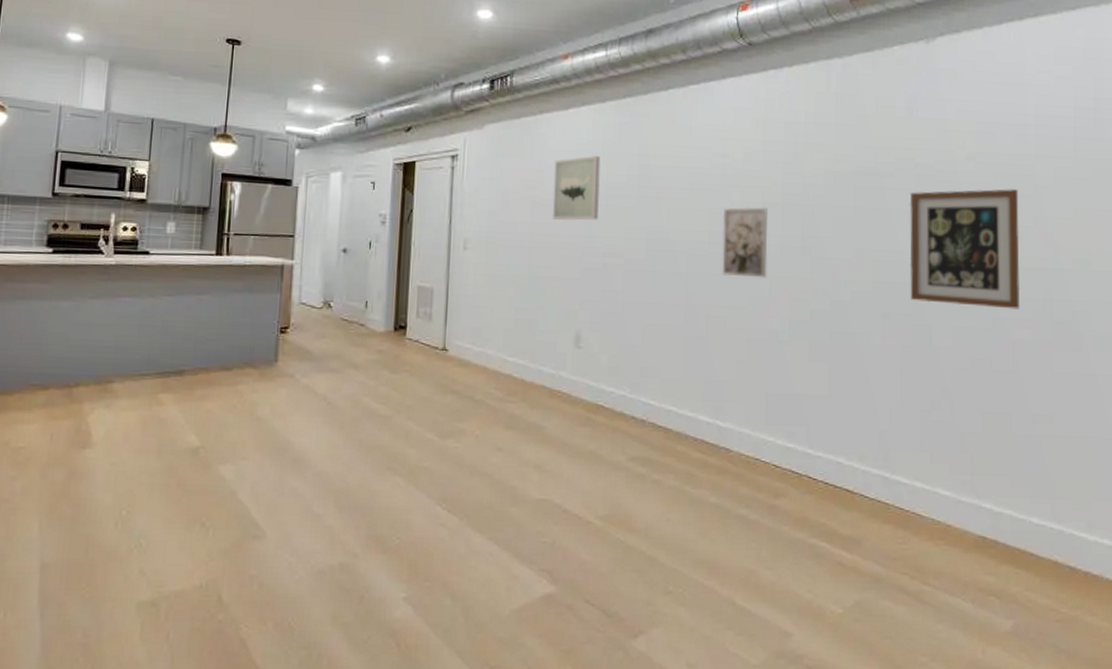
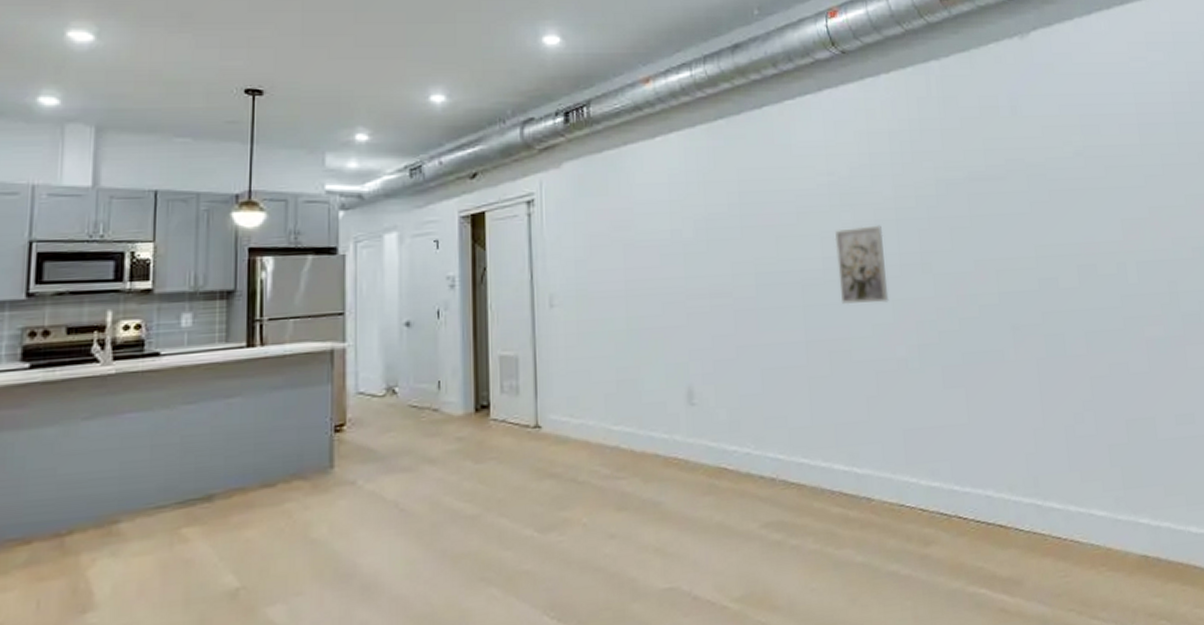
wall art: present [552,155,601,221] -> none [645,186,700,262]
wall art: present [909,188,1021,309] -> none [1025,180,1147,309]

